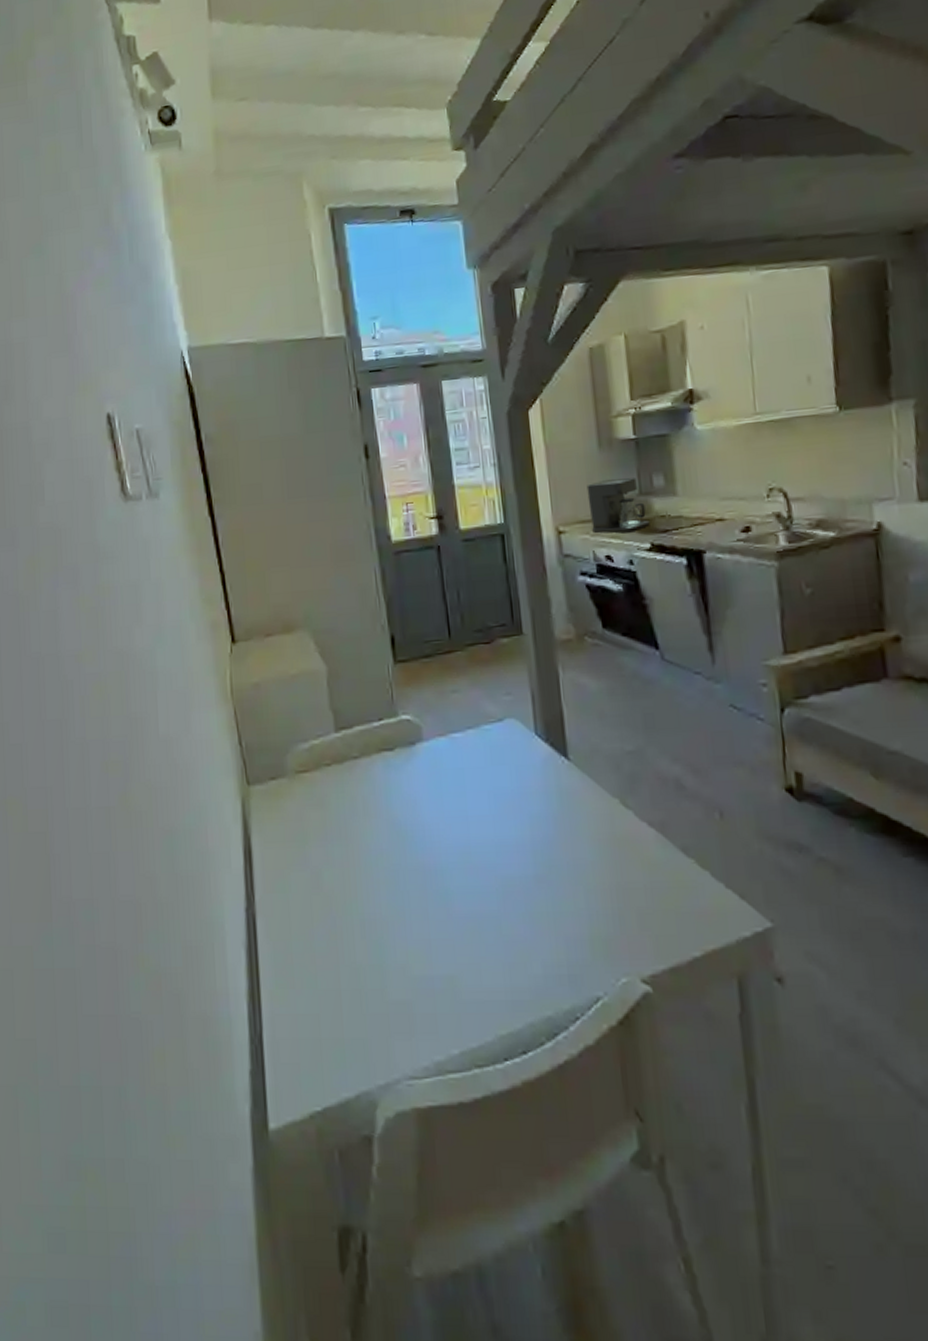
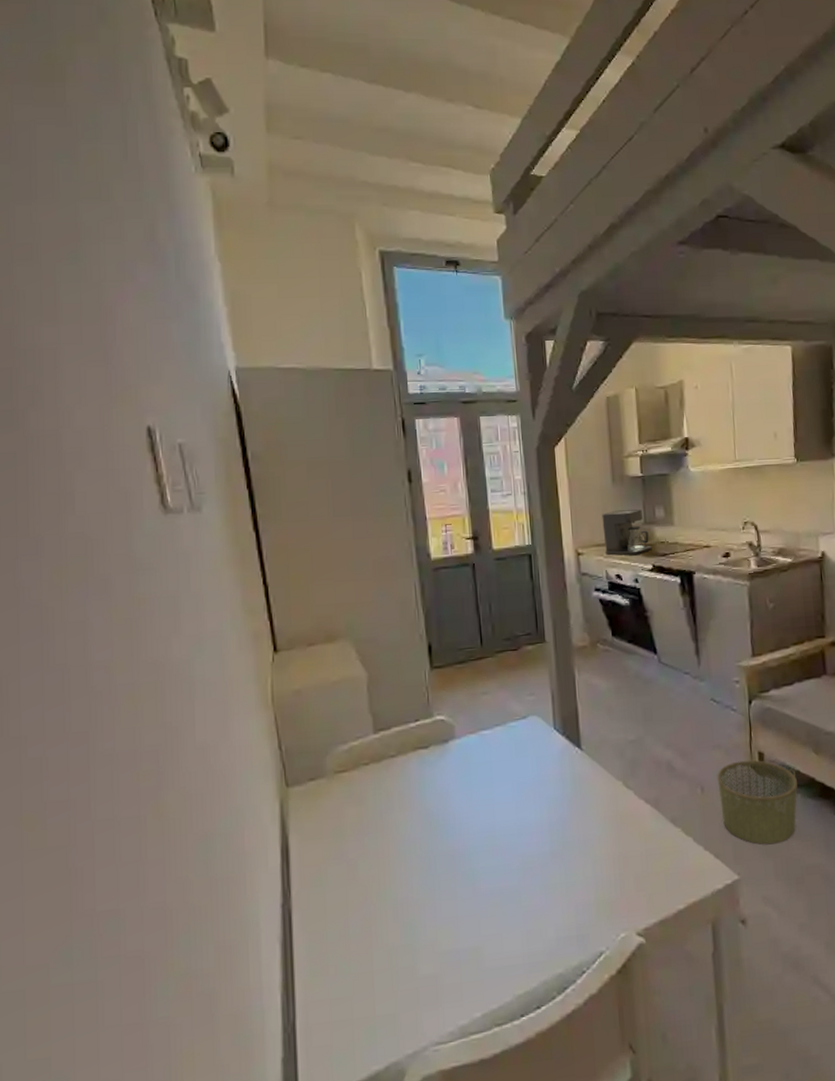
basket: none [740,781,851,888] -> present [717,759,798,845]

